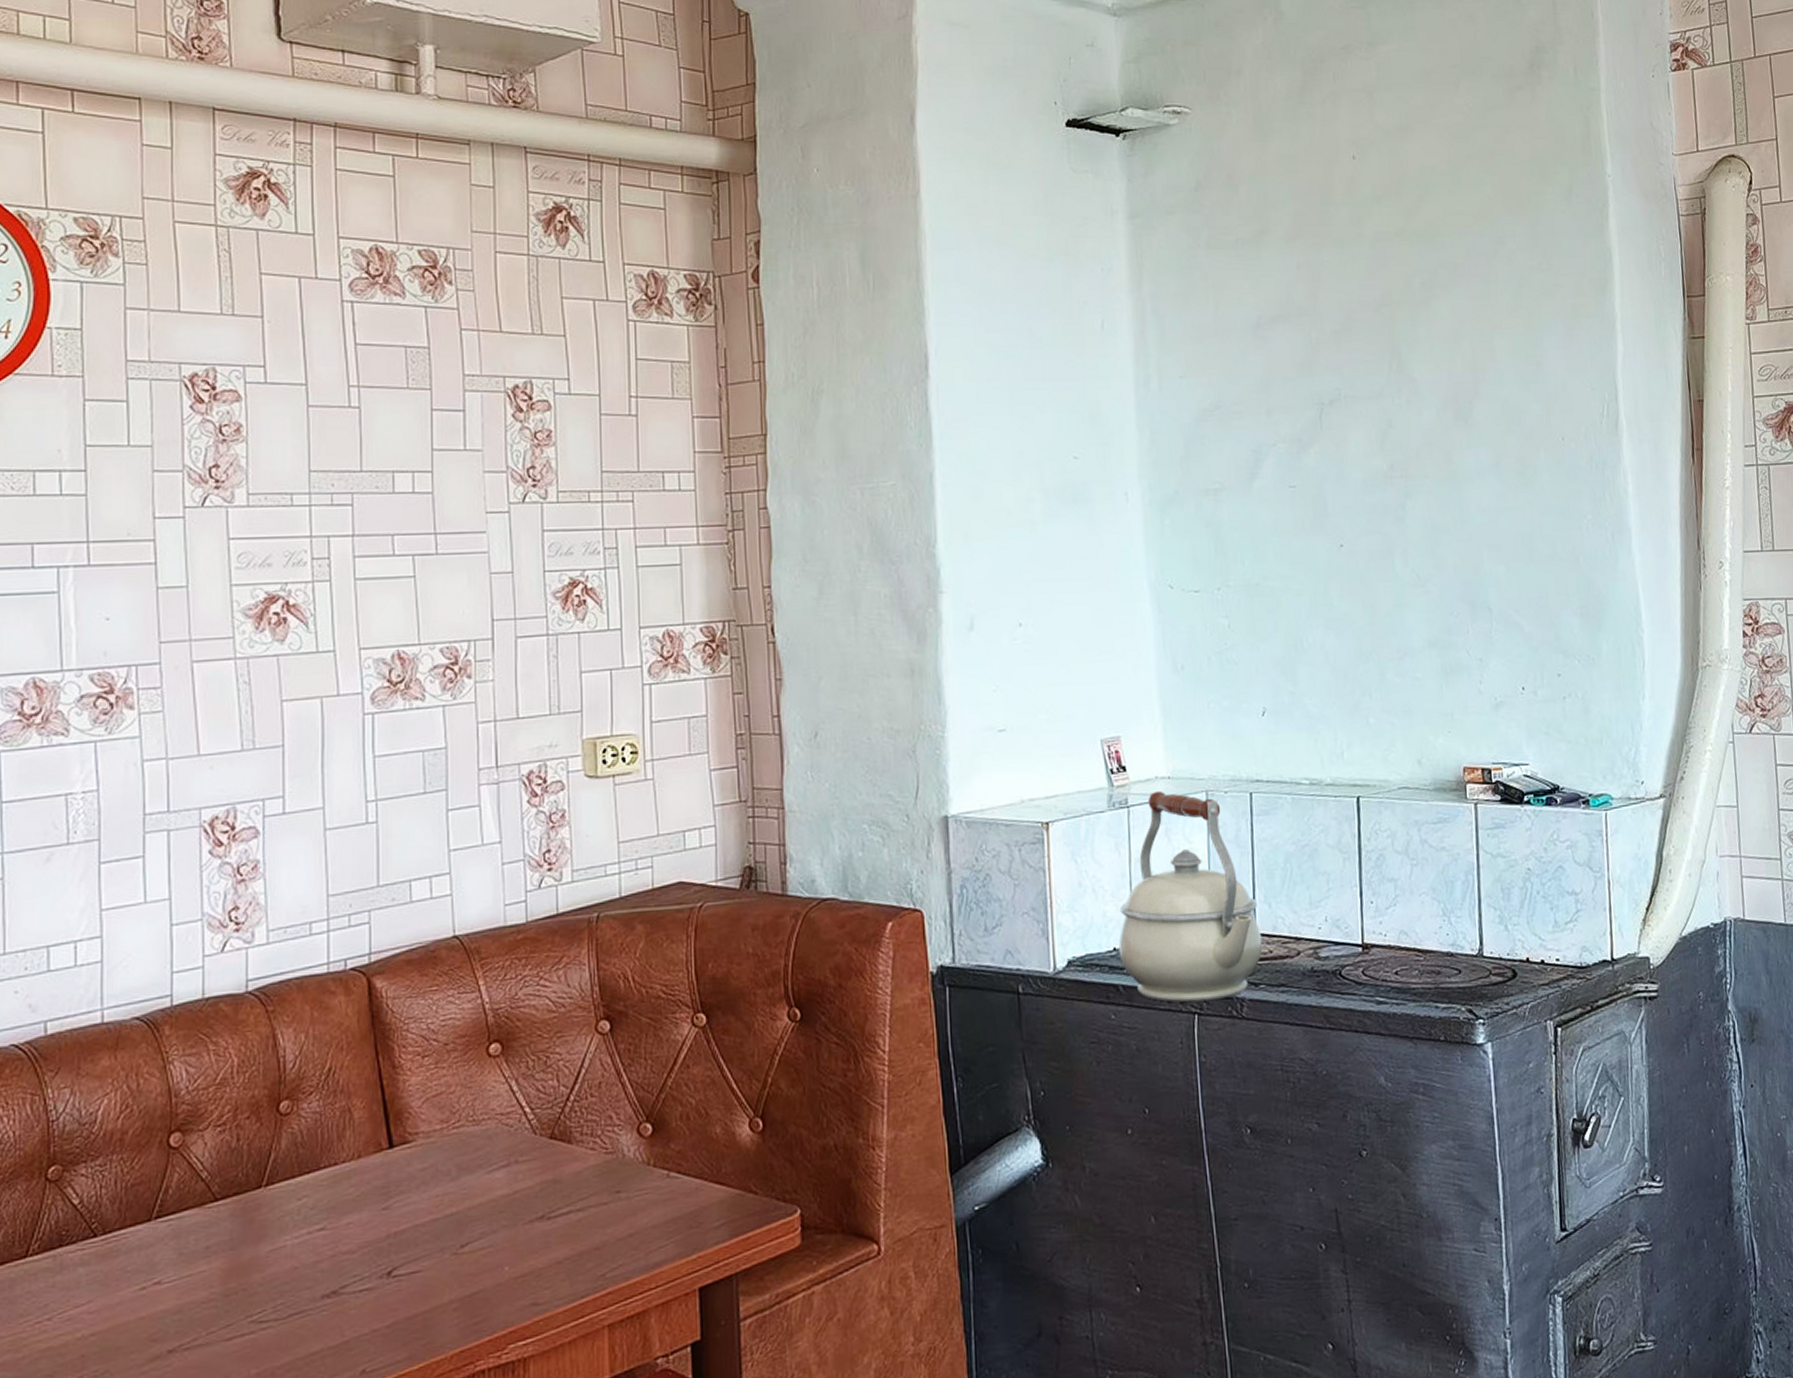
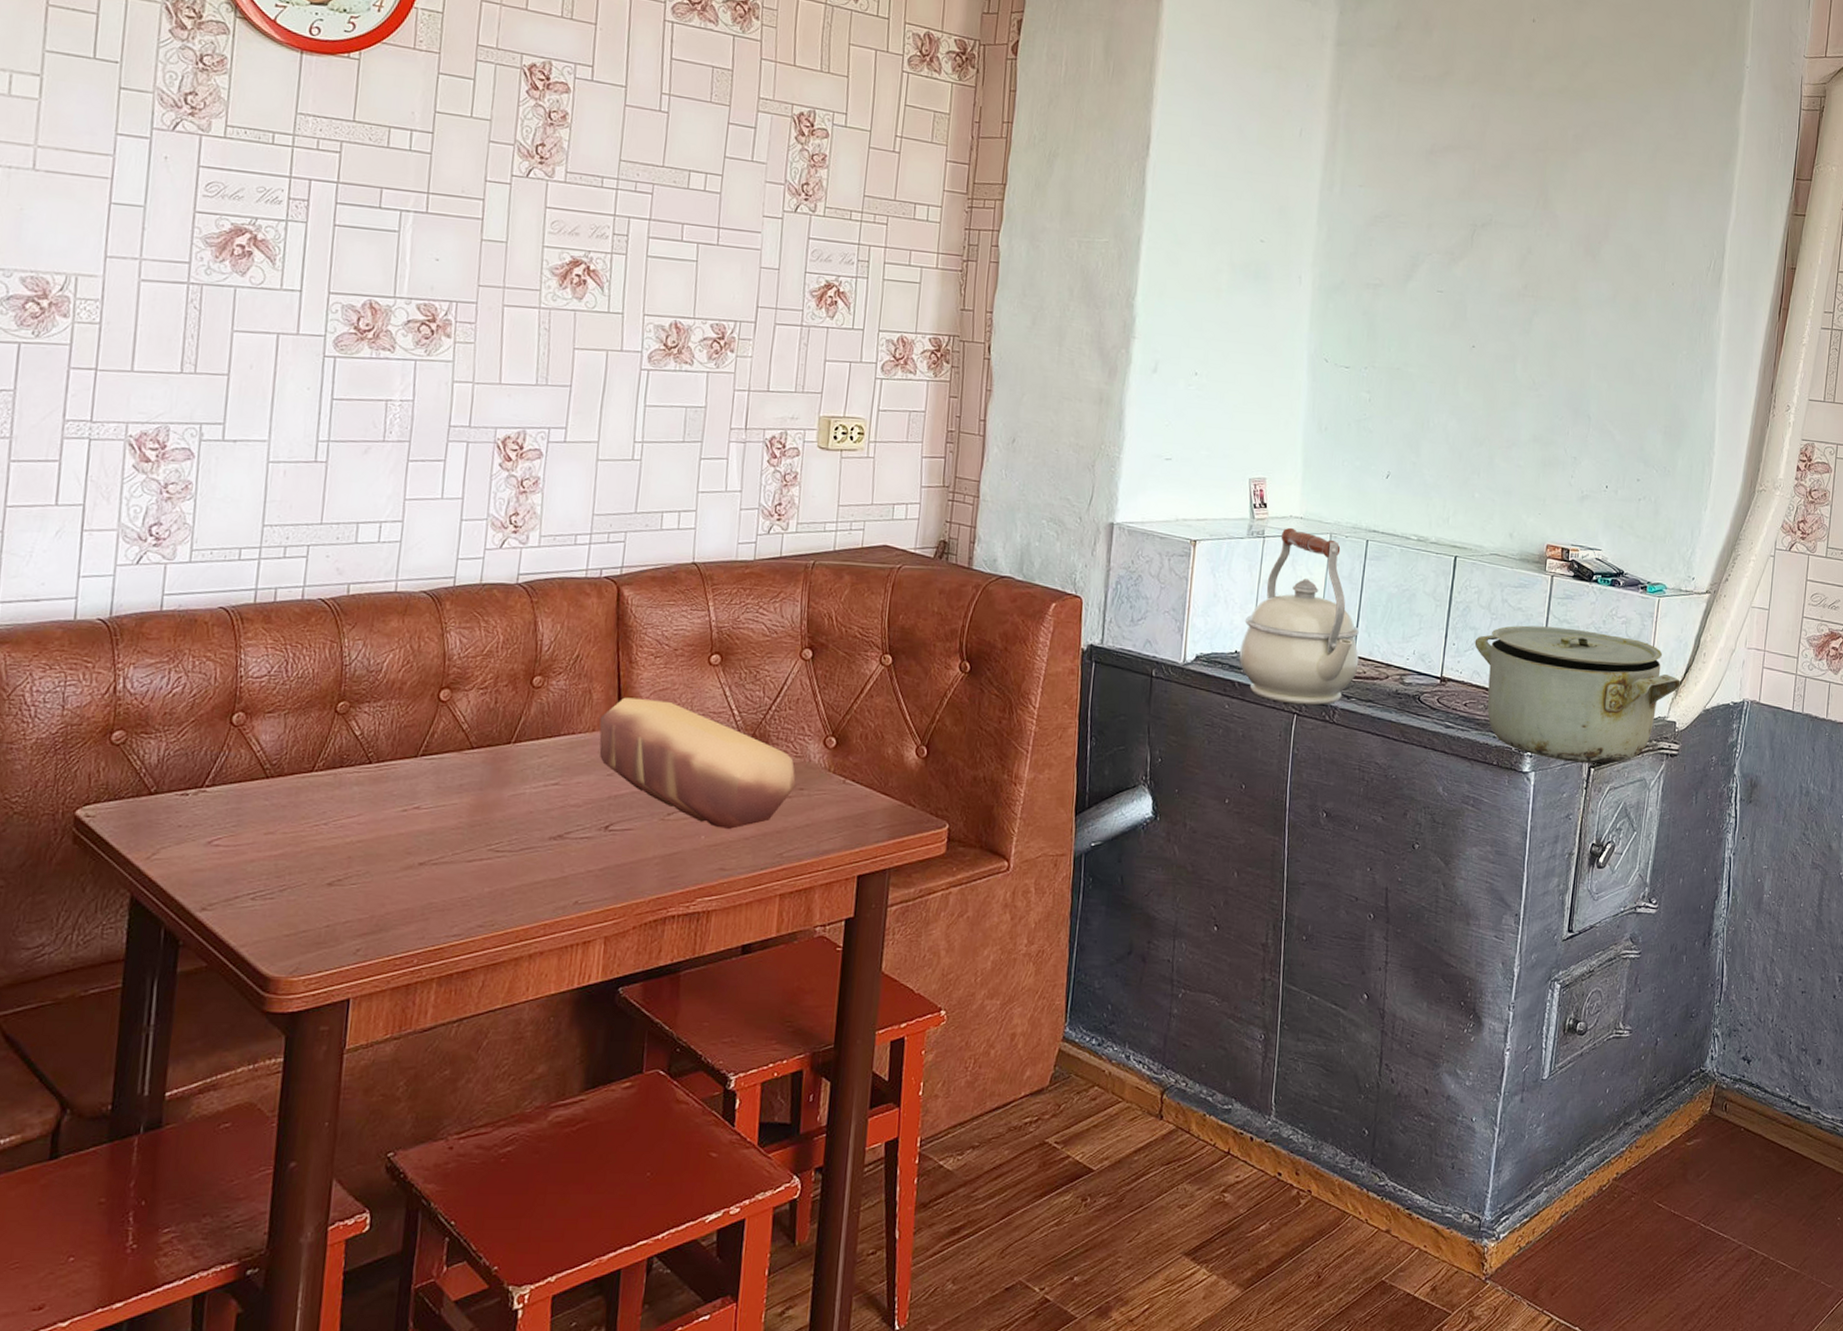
bread loaf: none [365,1108,612,1254] -> present [599,697,797,829]
cooking pot: none [1396,863,1648,1024] -> present [1474,625,1681,764]

